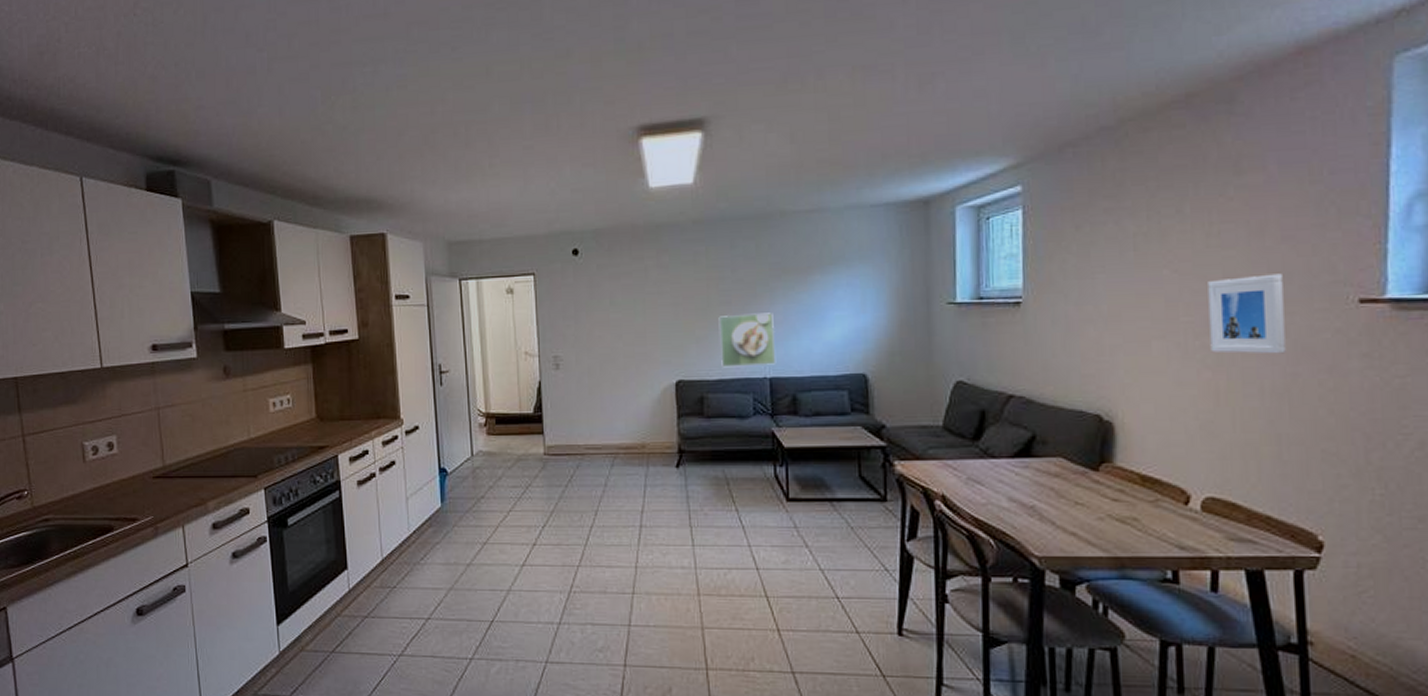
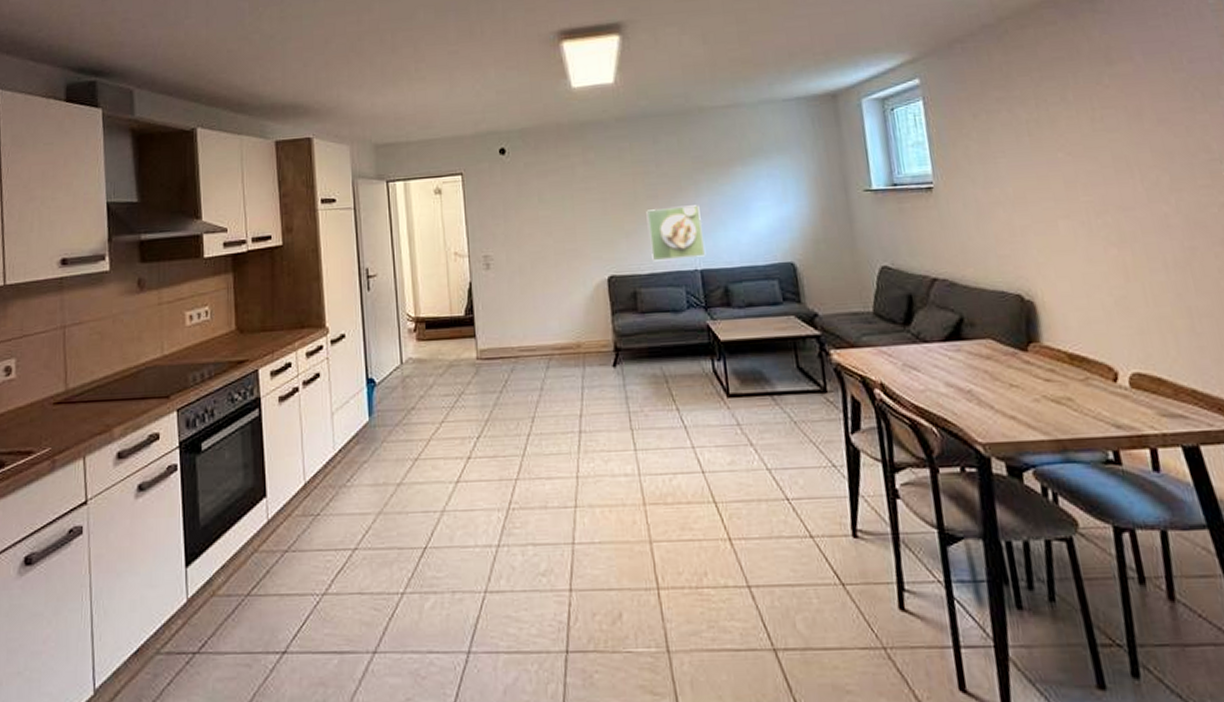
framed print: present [1208,273,1286,354] -> none [1099,153,1180,230]

